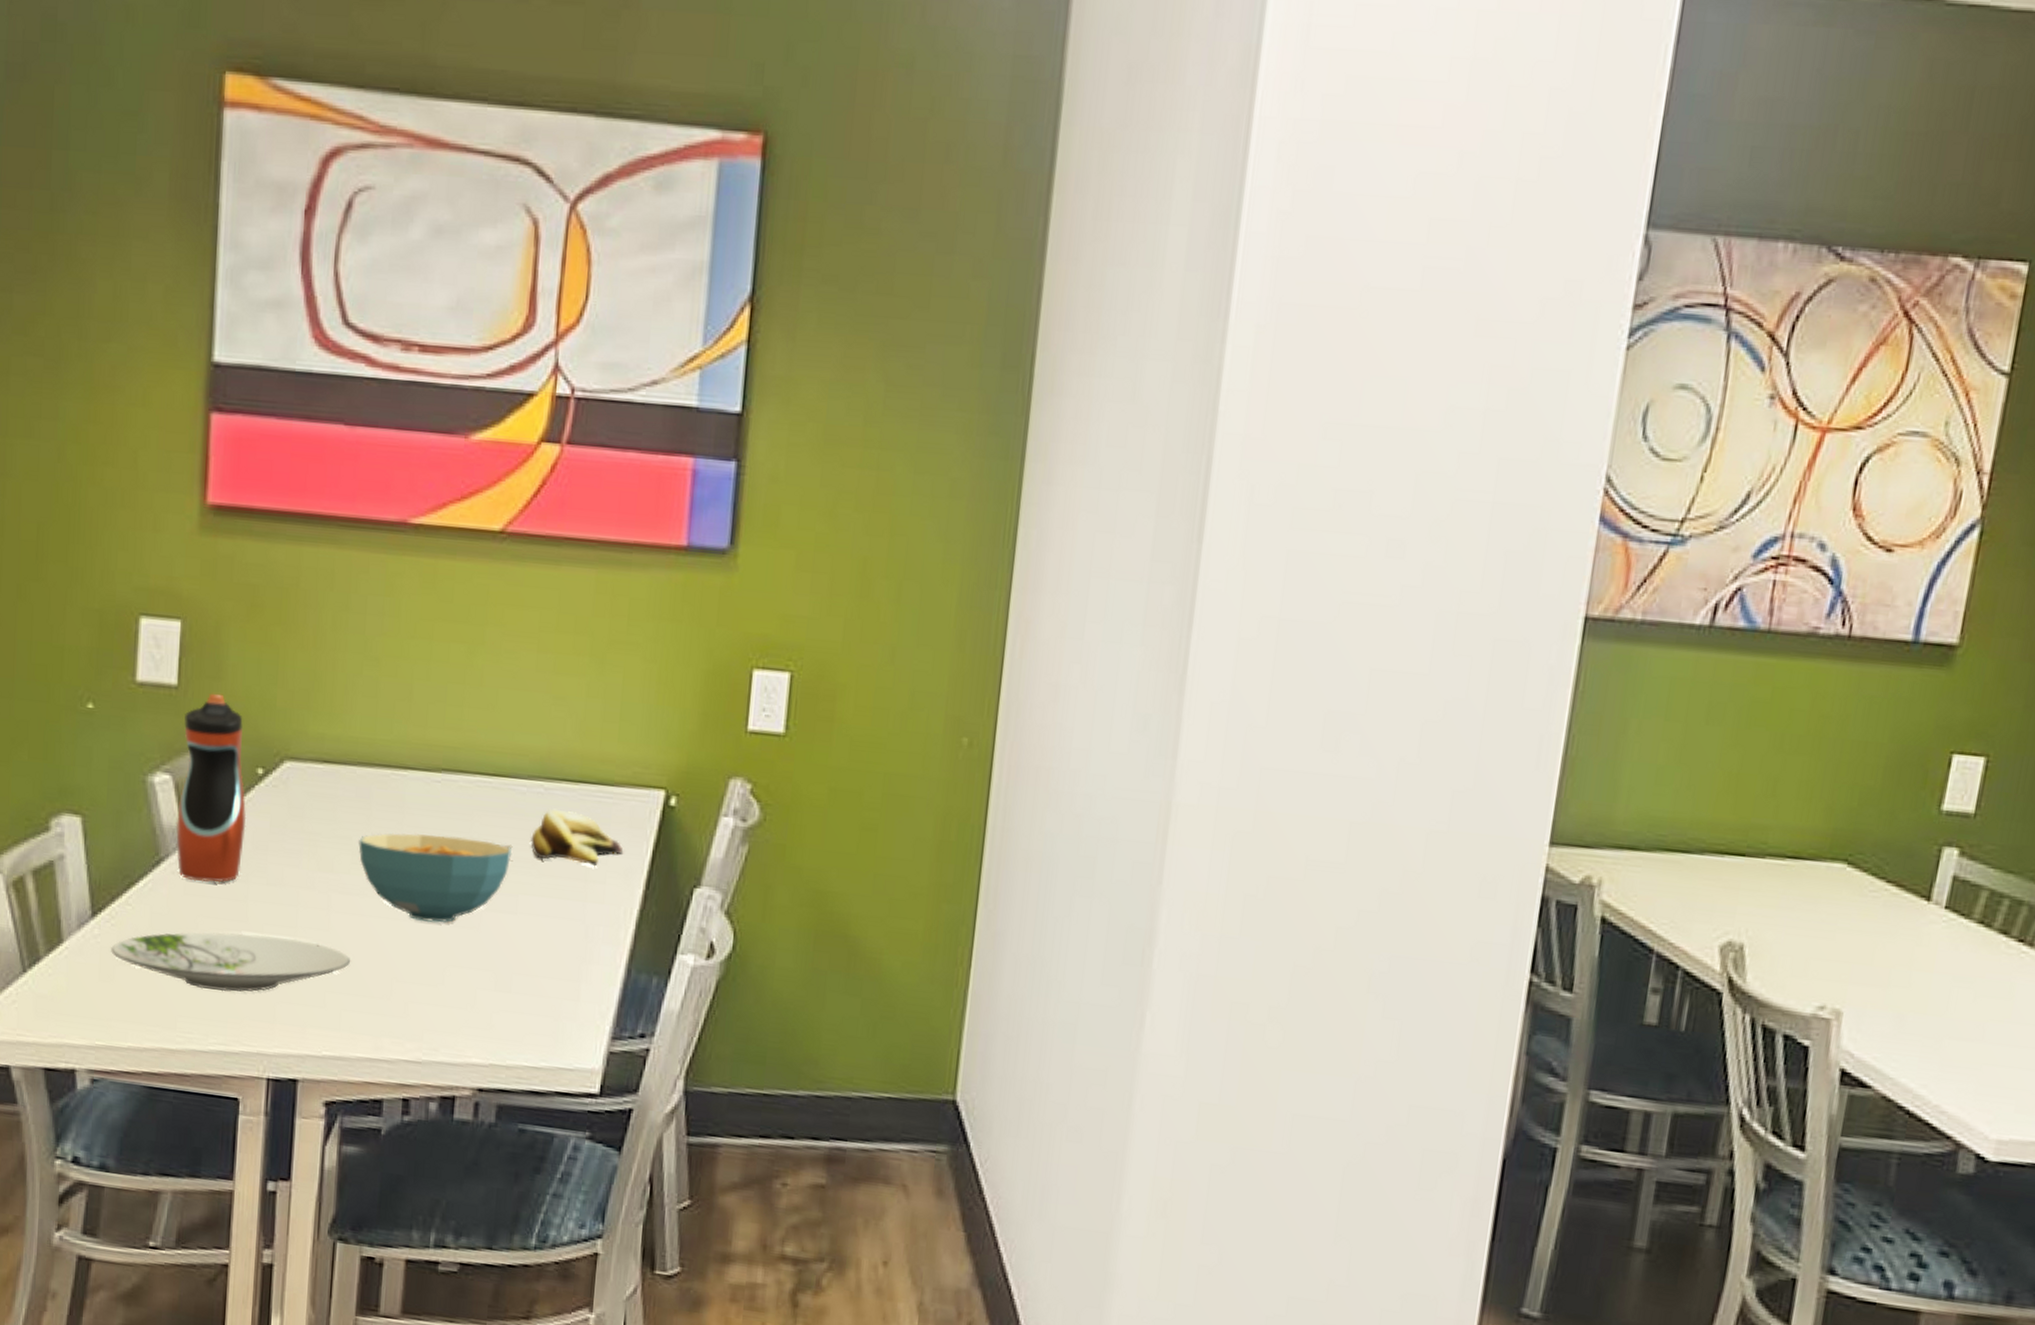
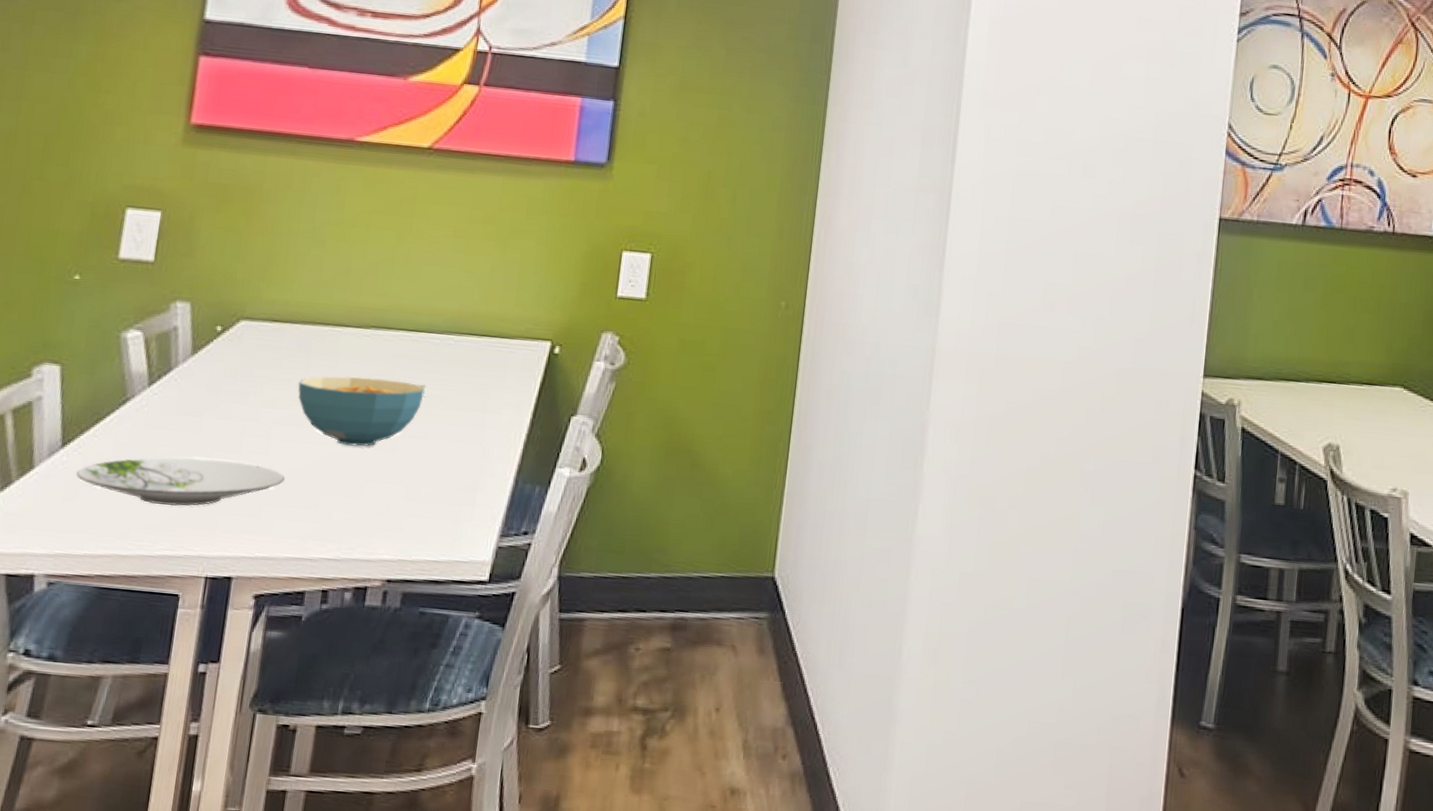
water bottle: present [175,693,247,883] -> none [141,267,208,418]
banana: present [530,808,624,867] -> none [441,356,516,401]

